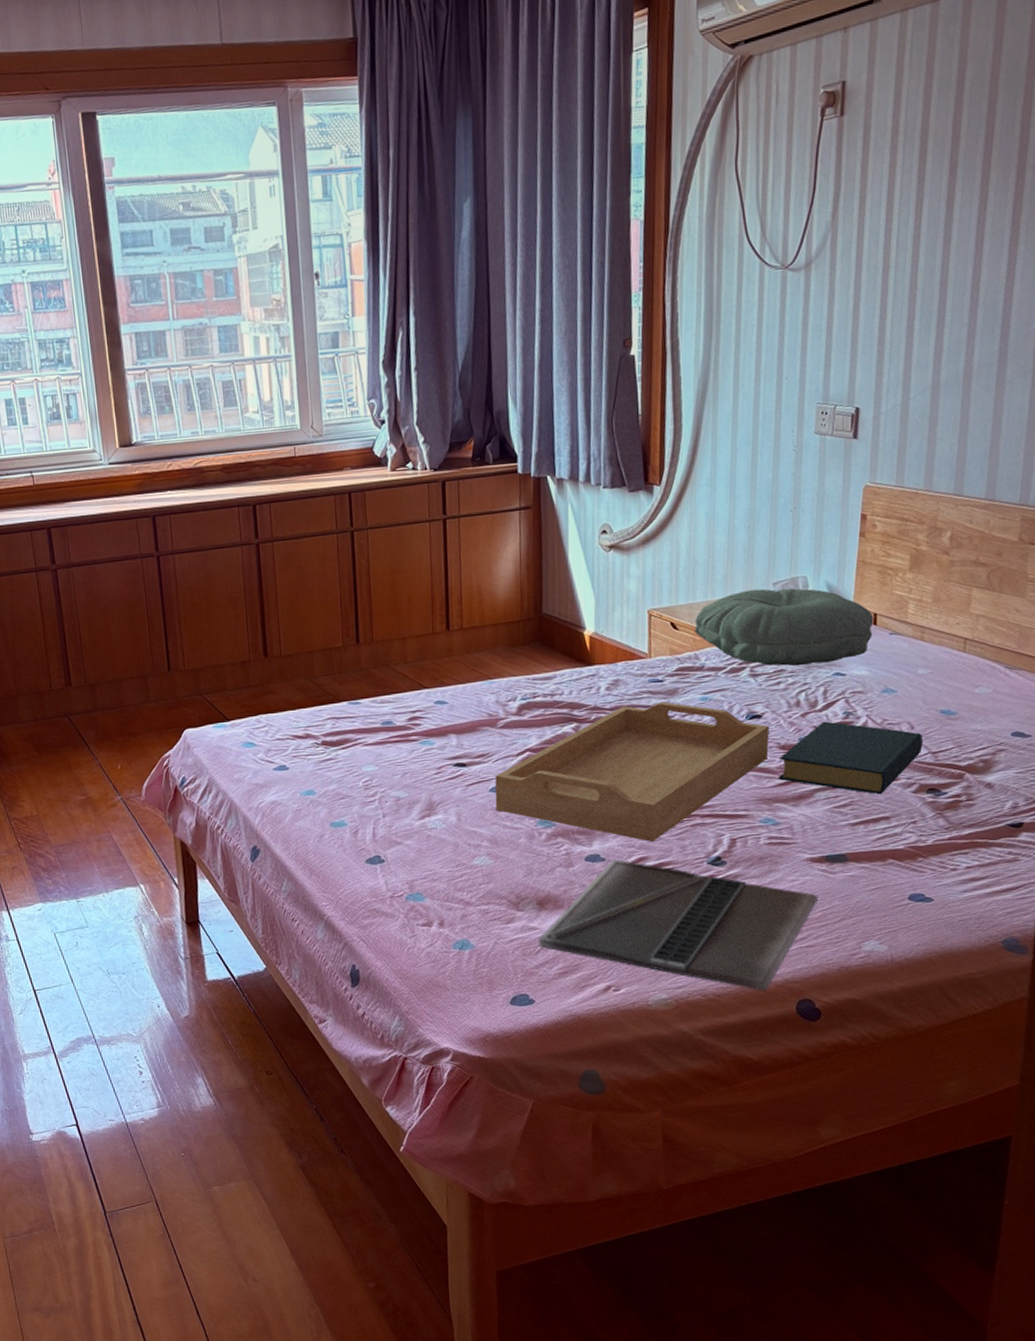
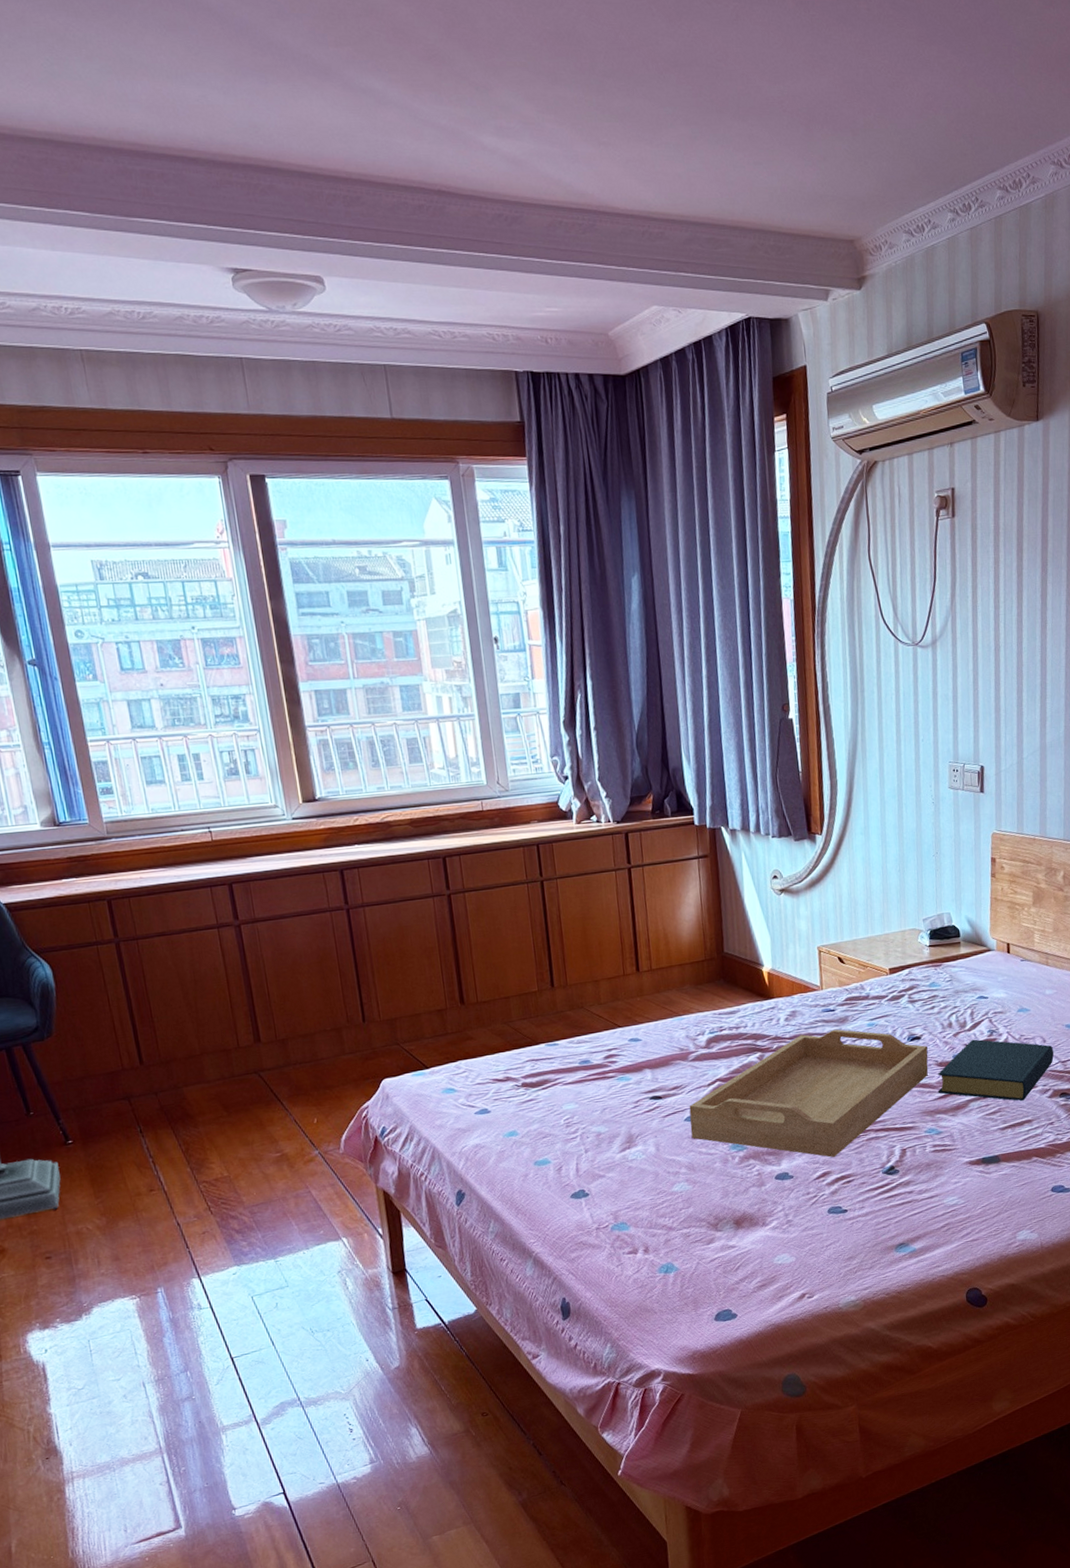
laptop: present [538,859,819,991] -> none [737,1175,978,1284]
pillow: present [694,588,874,666] -> none [858,923,1007,993]

